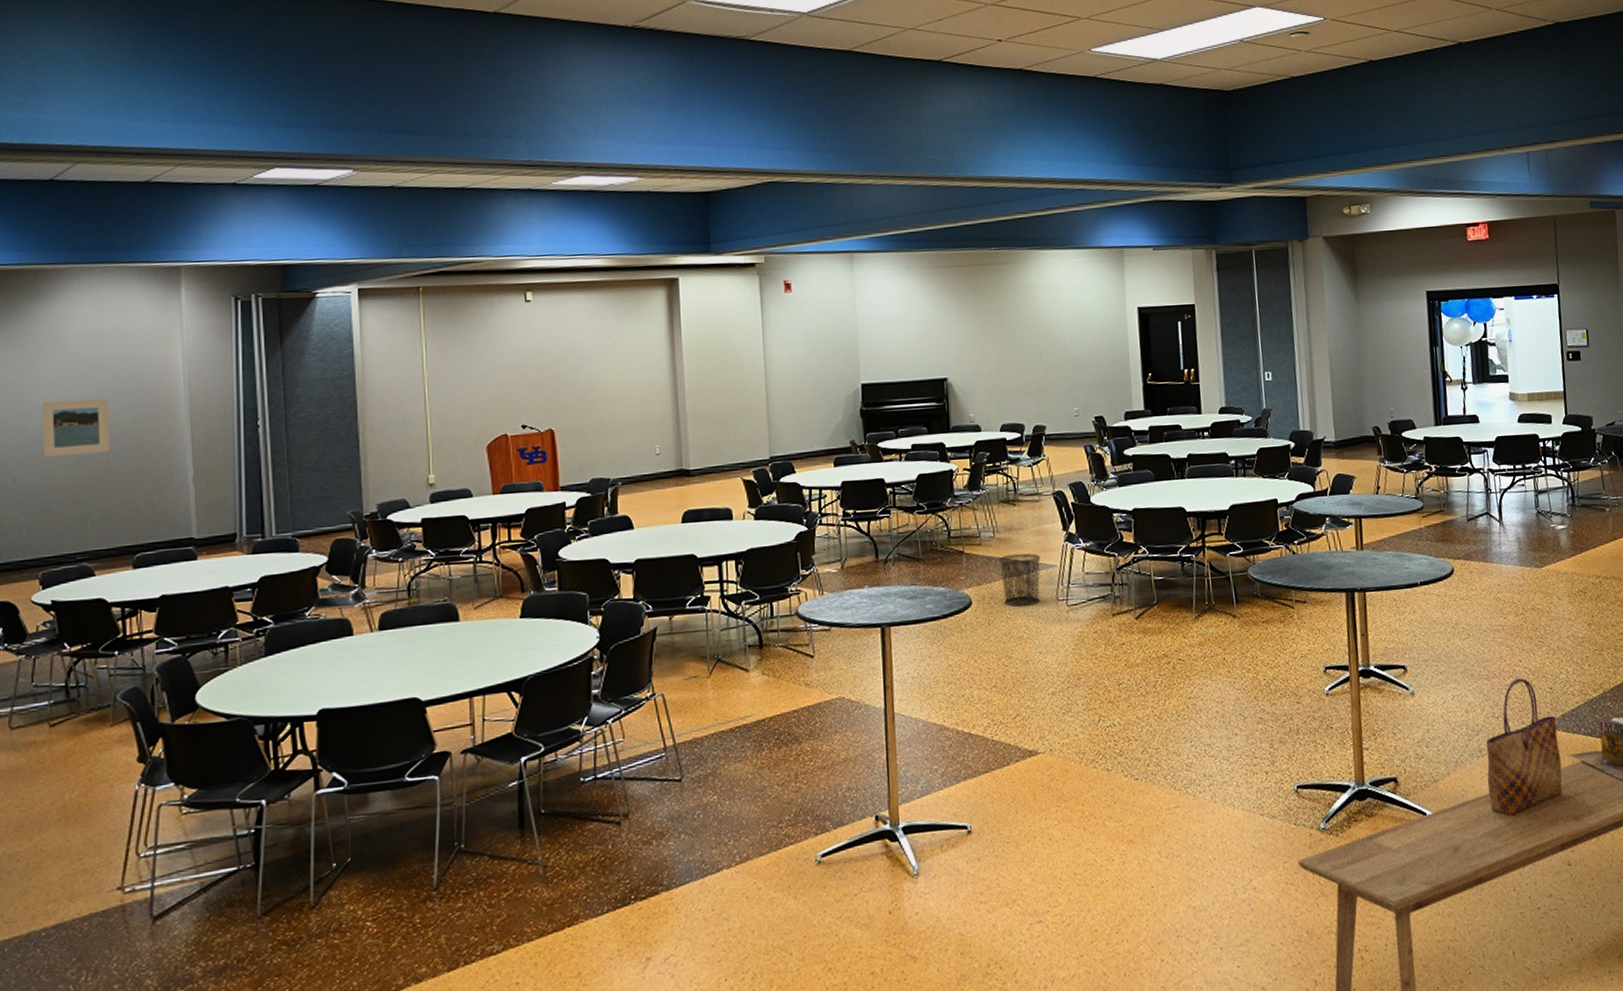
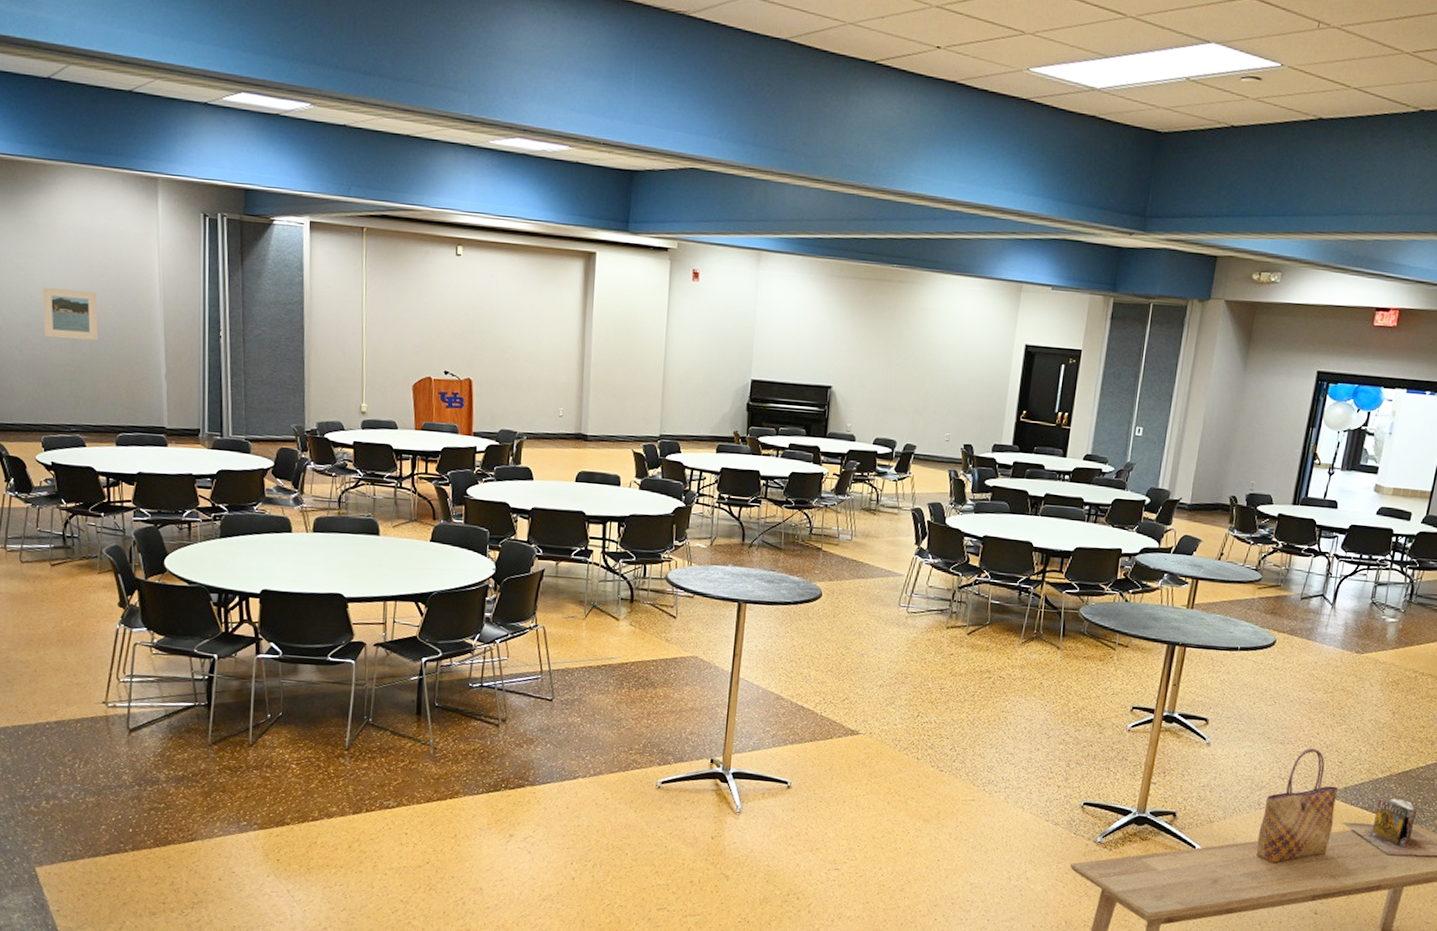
waste bin: present [998,553,1041,607] -> none [851,558,891,606]

